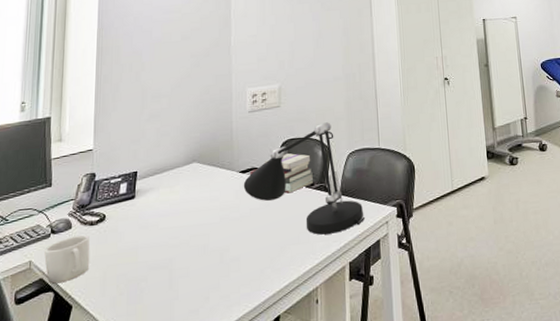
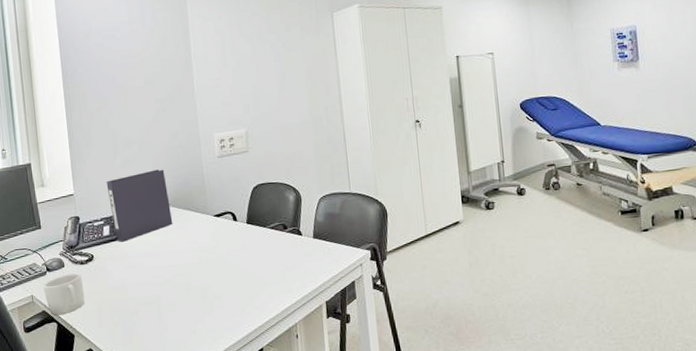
binder: none [129,123,196,201] -> present [106,169,173,242]
desk lamp: present [243,122,364,235] -> none [218,167,339,276]
books: present [250,153,314,193] -> none [224,198,287,236]

